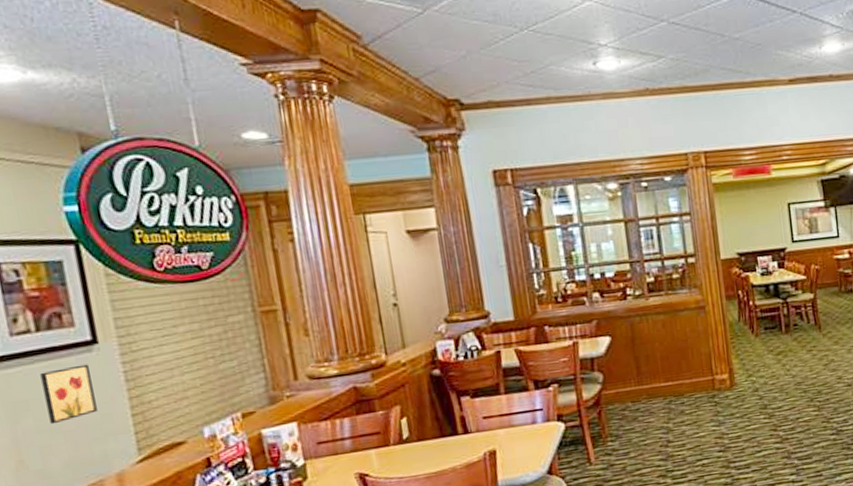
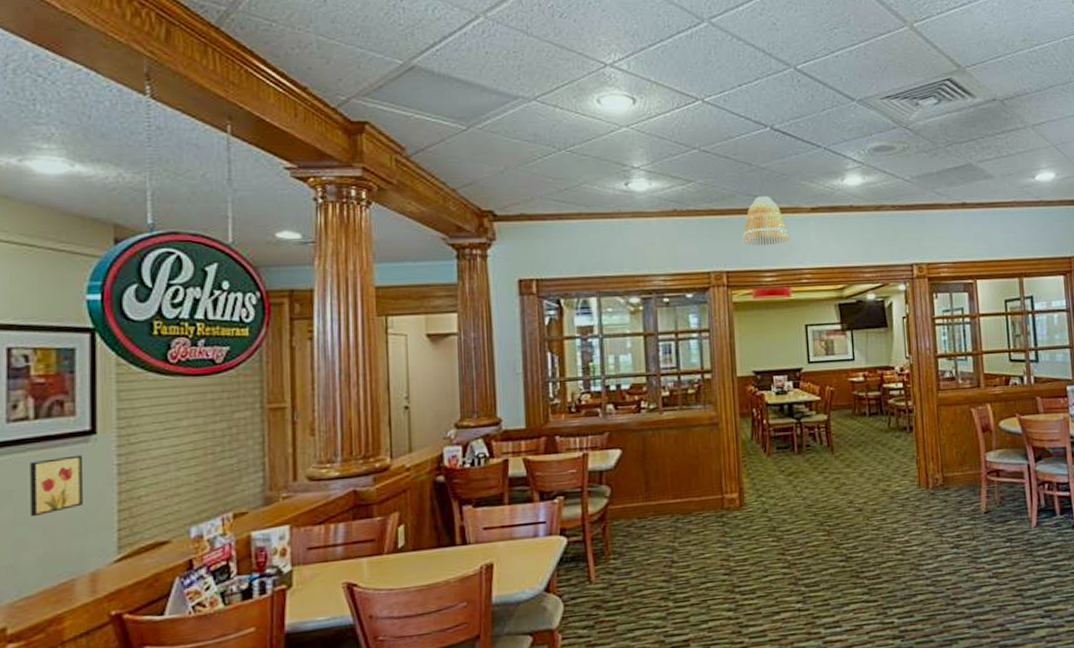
lamp shade: none [718,69,767,124] -> present [742,196,789,246]

